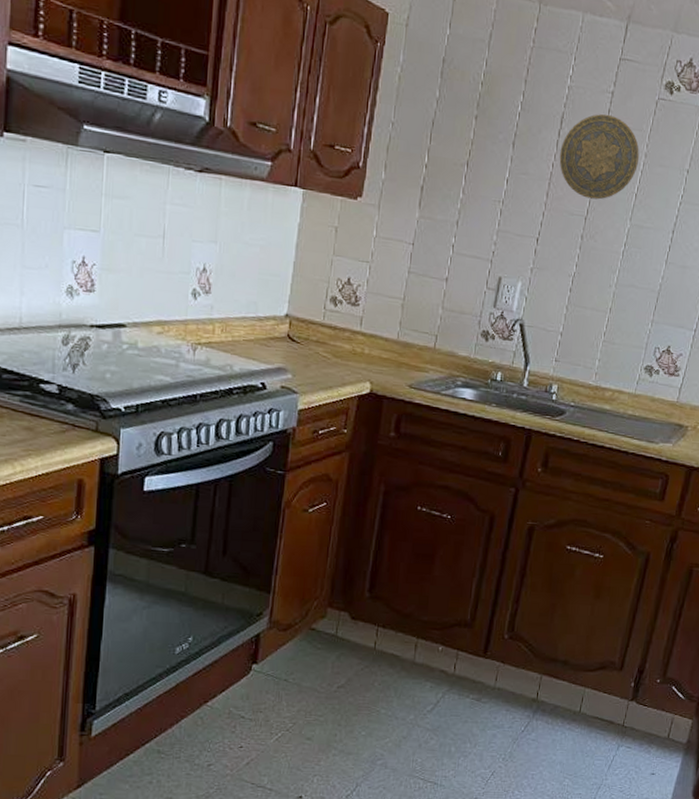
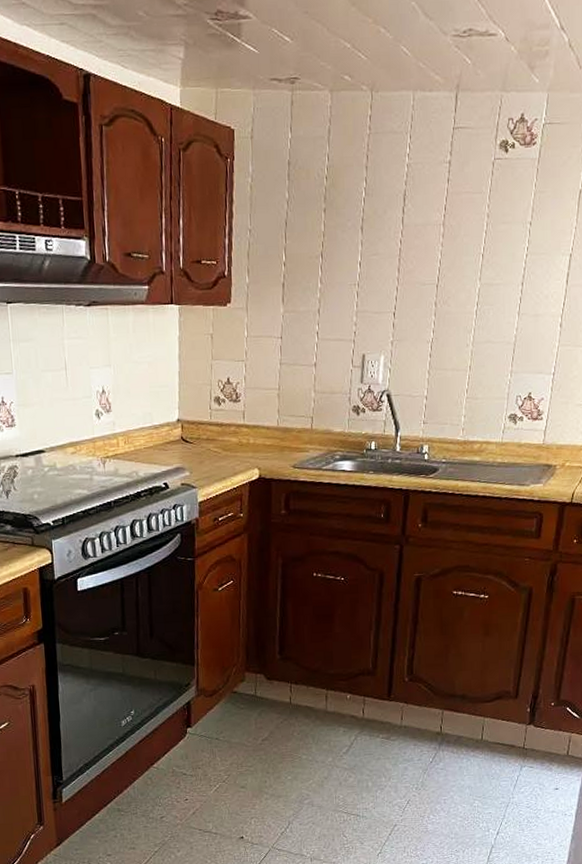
decorative plate: present [559,114,639,200] -> none [406,183,482,267]

